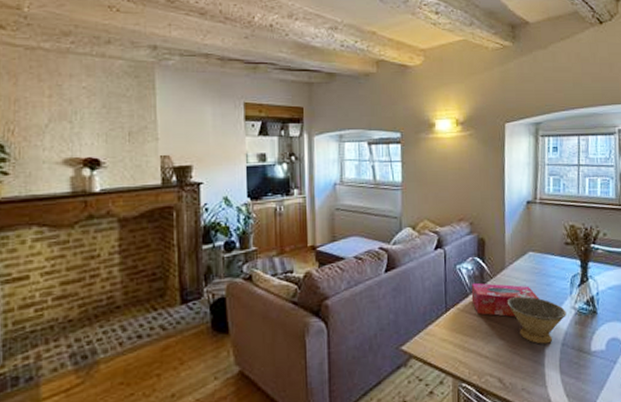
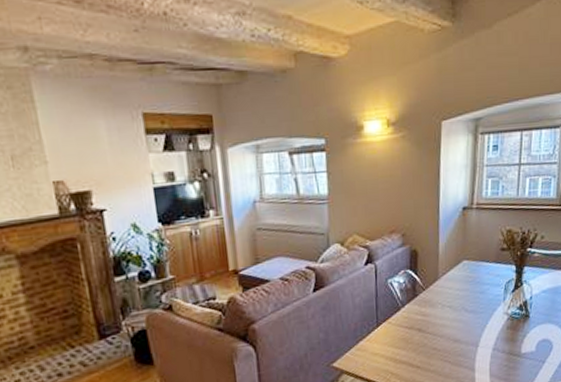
tissue box: present [471,282,540,317] -> none [403,295,472,327]
bowl: present [507,296,567,344] -> none [439,305,499,351]

